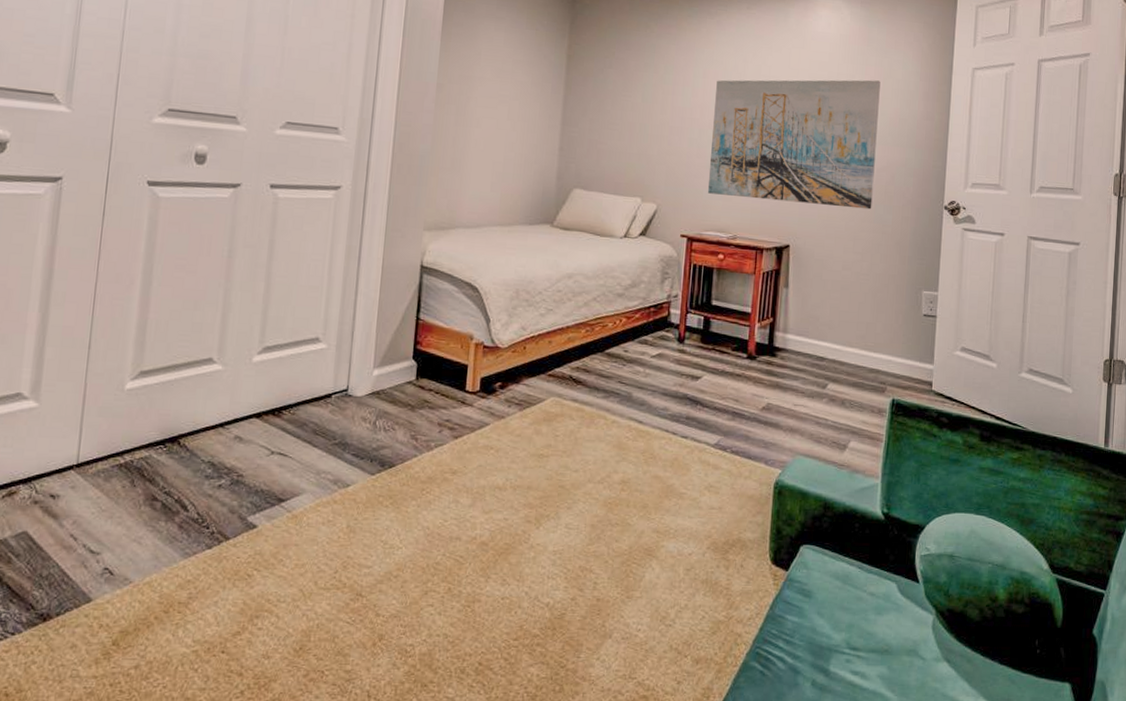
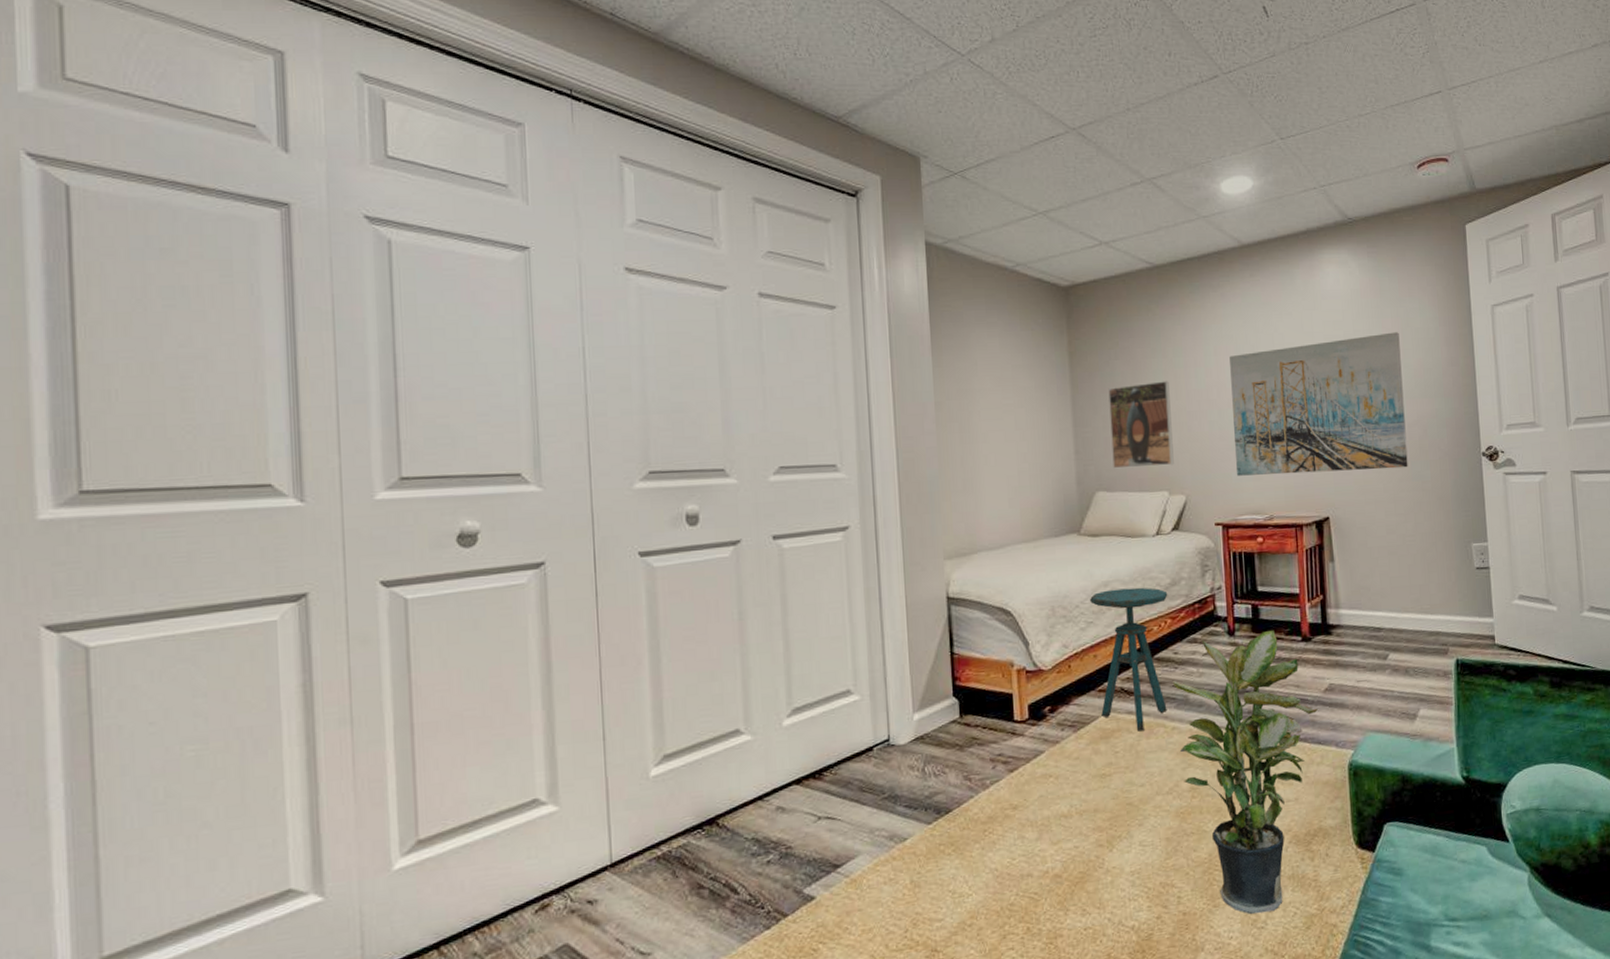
side table: none [548,282,627,420] -> present [1090,587,1168,732]
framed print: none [593,93,657,174] -> present [1108,381,1174,469]
potted plant: none [616,343,754,612] -> present [1172,631,1319,914]

